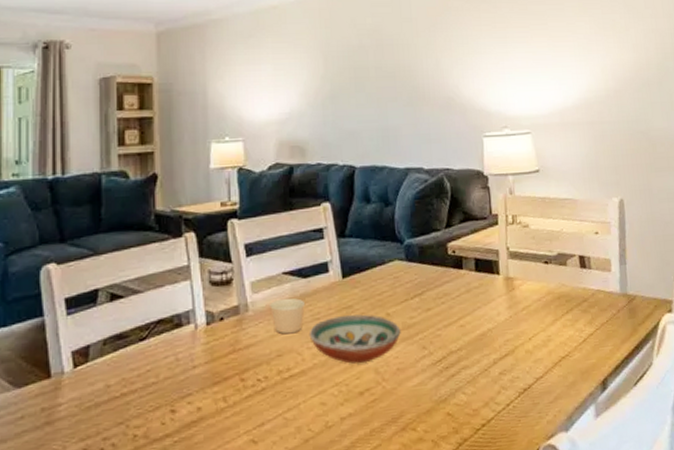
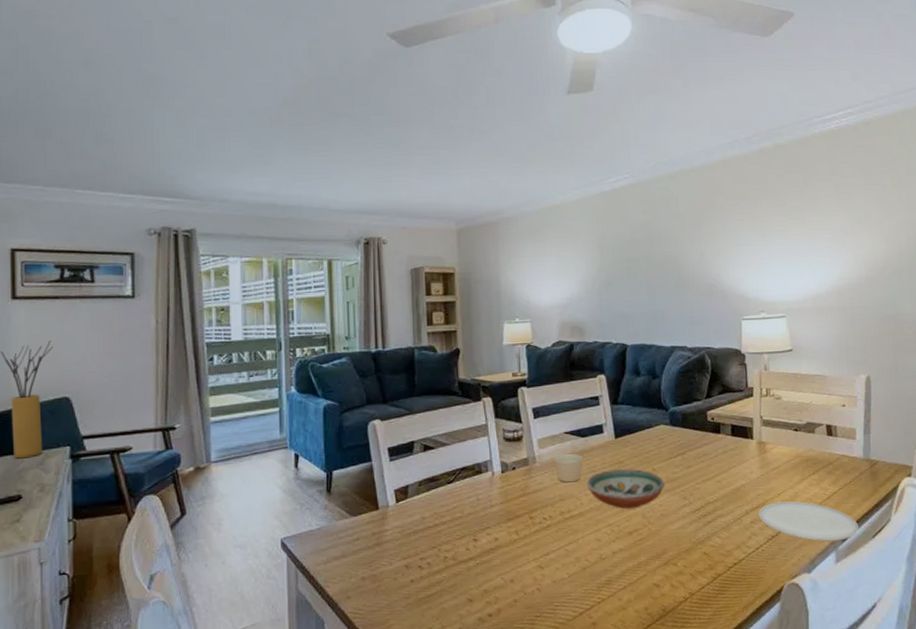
plate: none [508,346,619,393] -> present [758,501,859,542]

